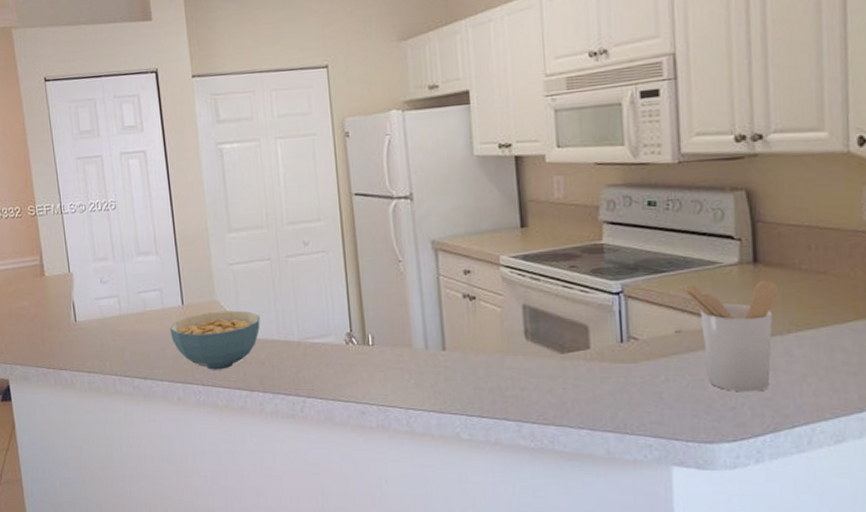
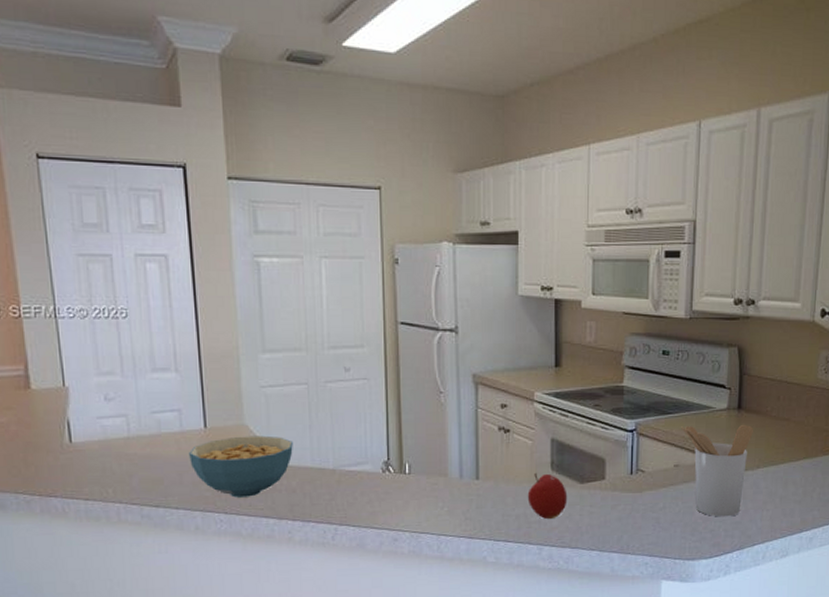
fruit: none [500,342,547,394] -> present [527,472,568,520]

